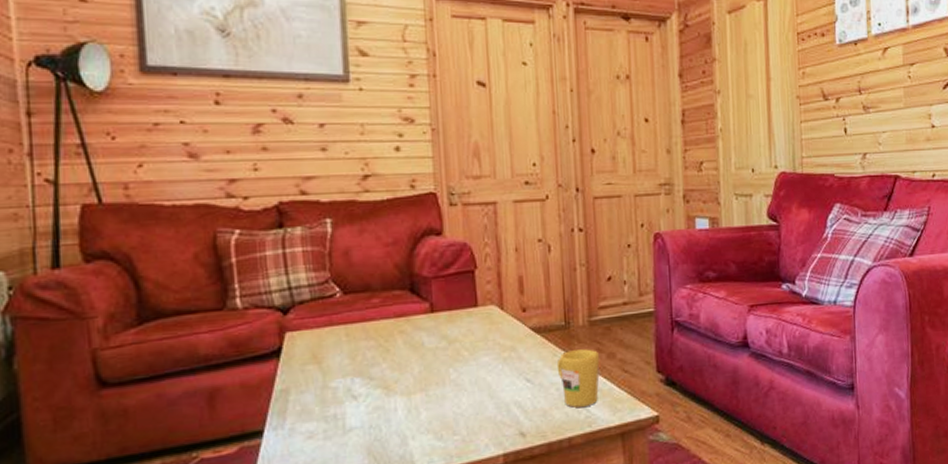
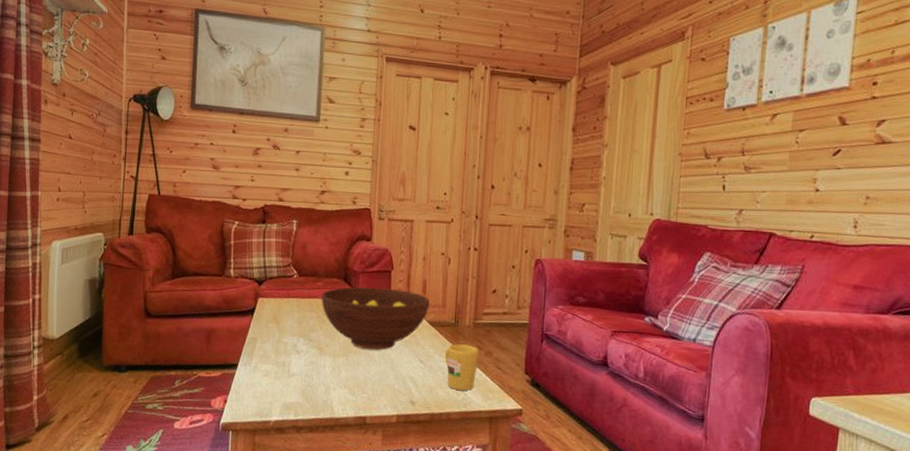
fruit bowl: none [380,293,530,378] -> present [321,287,430,350]

